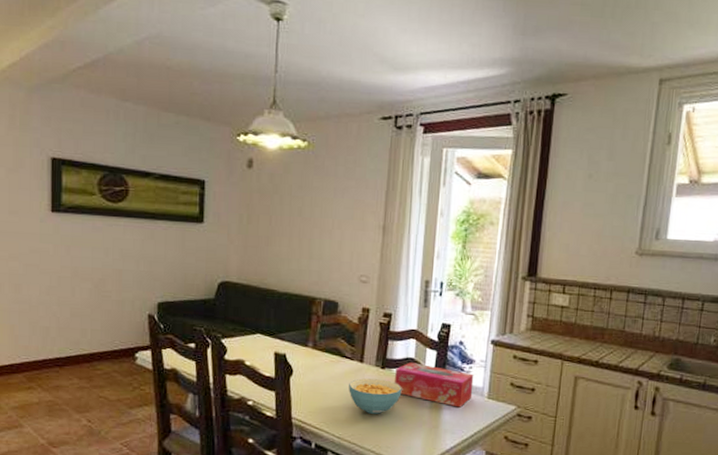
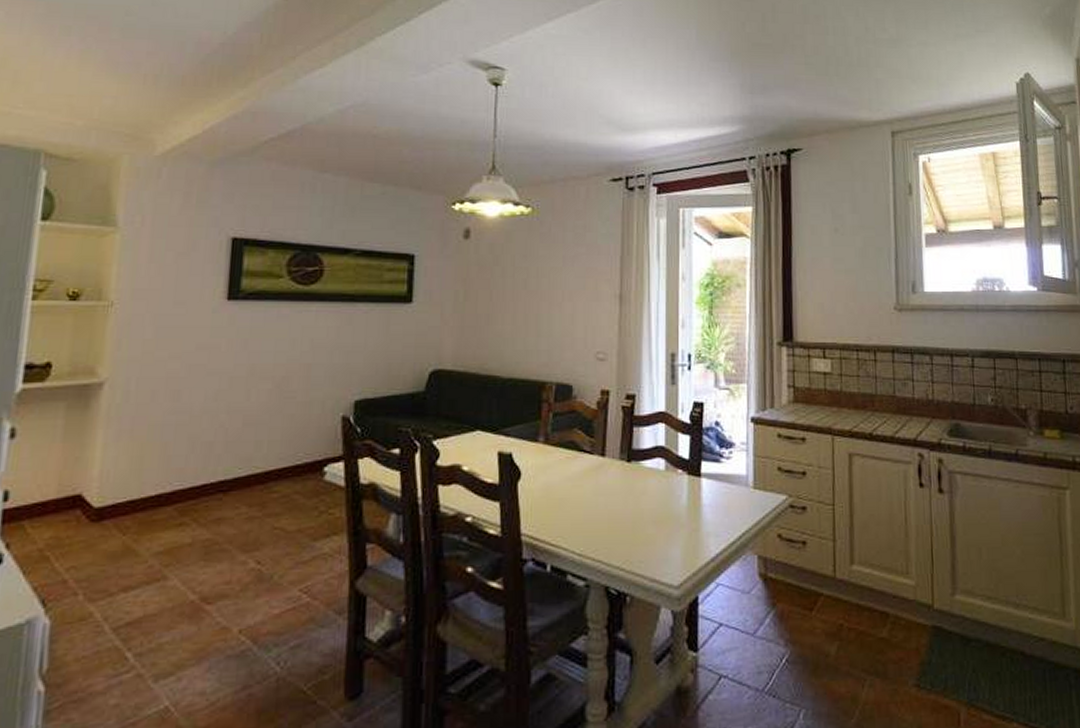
cereal bowl: present [349,378,402,415] -> none [589,474,653,522]
tissue box: present [395,362,474,408] -> none [644,451,736,503]

